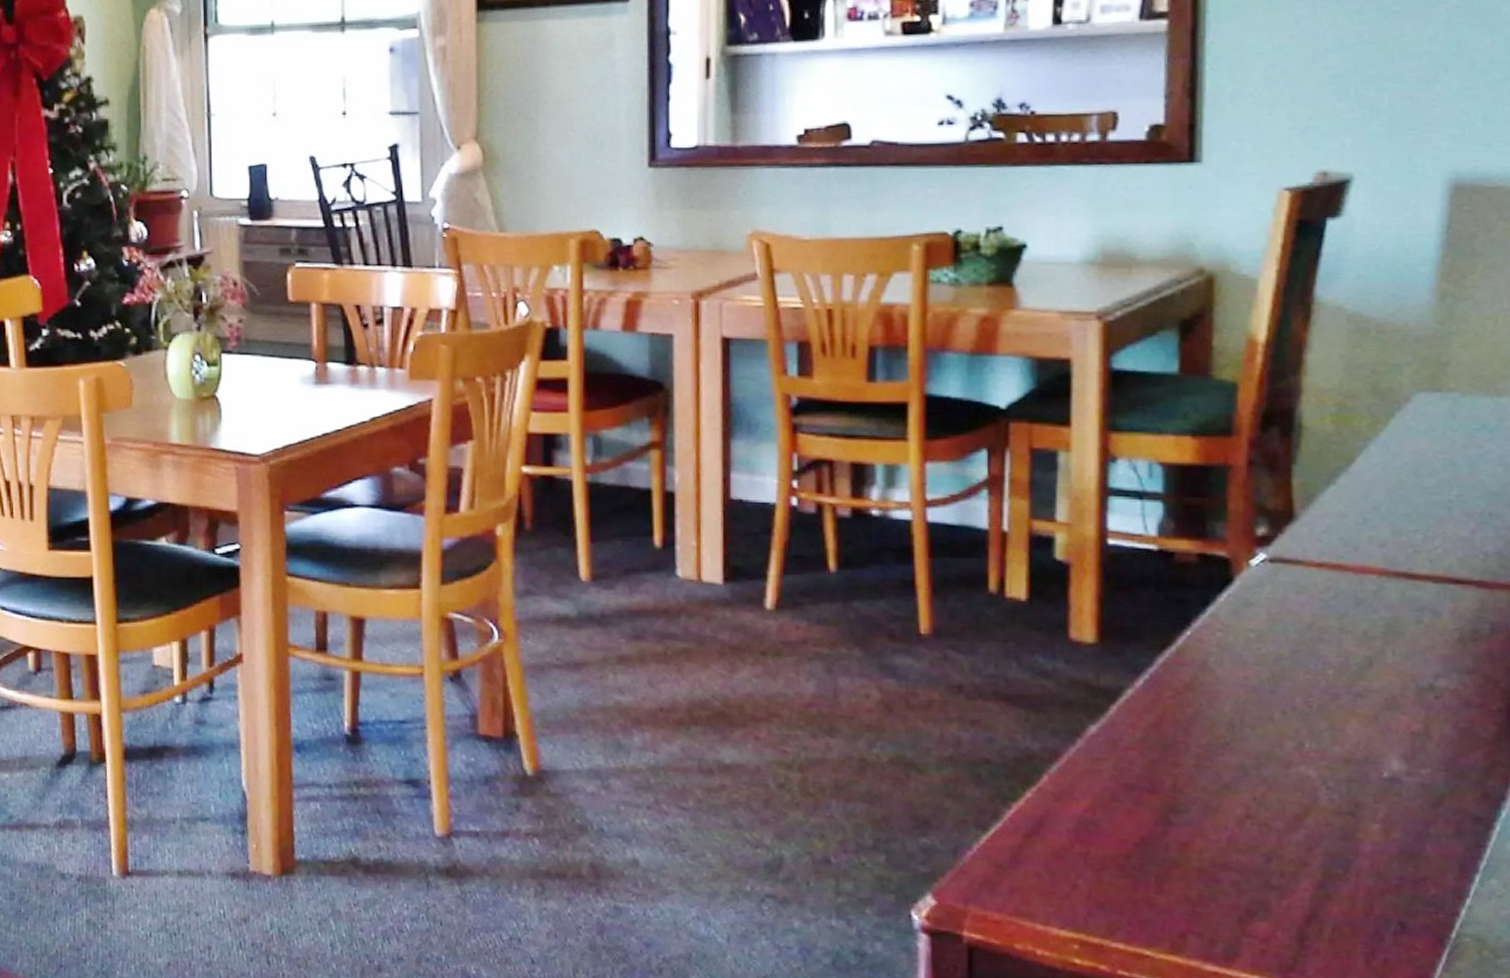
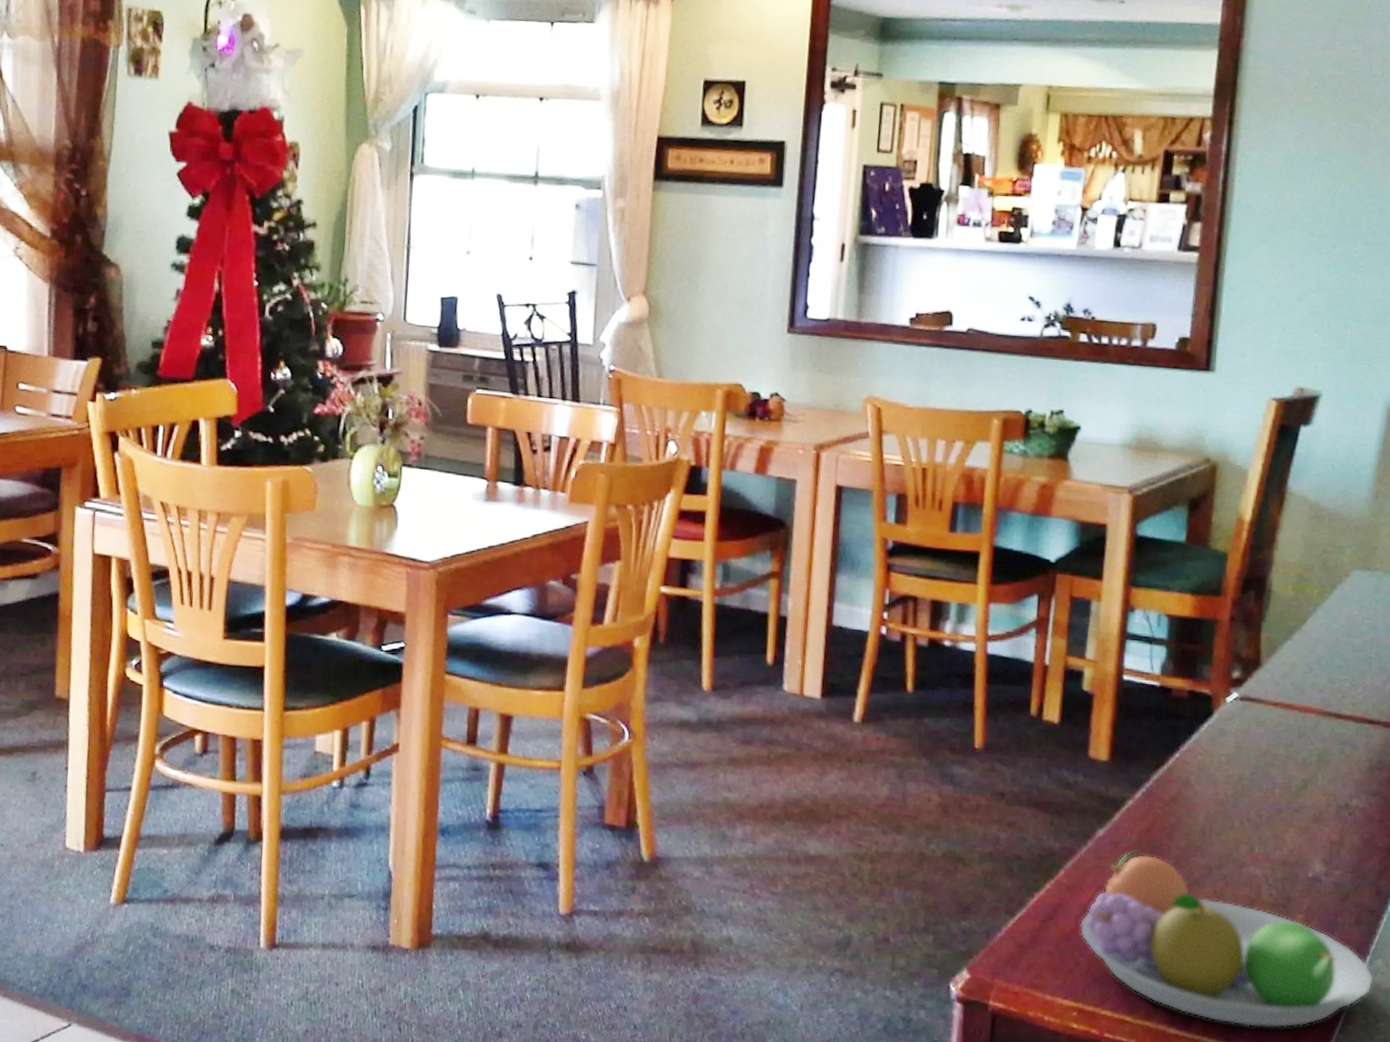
fruit bowl: none [1074,748,1487,965] -> present [1079,849,1374,1028]

